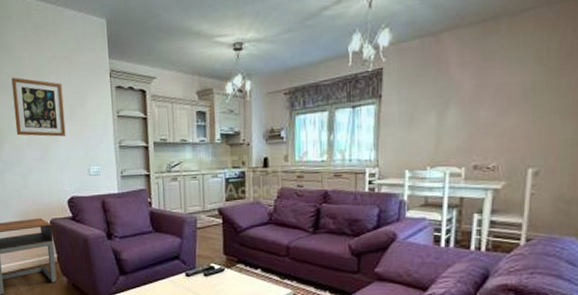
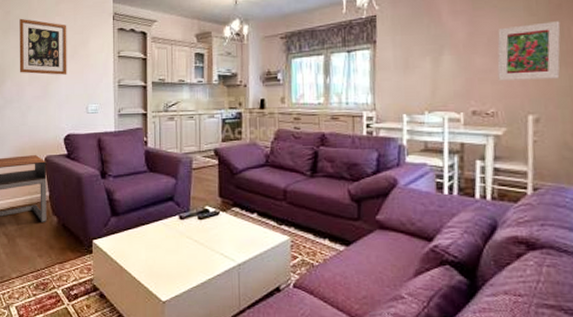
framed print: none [502,71,569,134] -> present [497,21,561,81]

